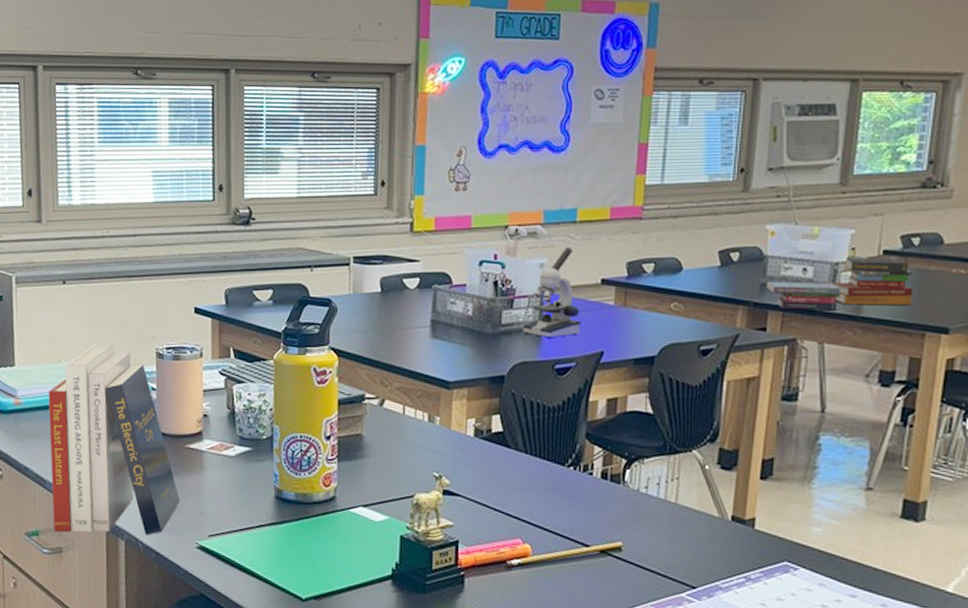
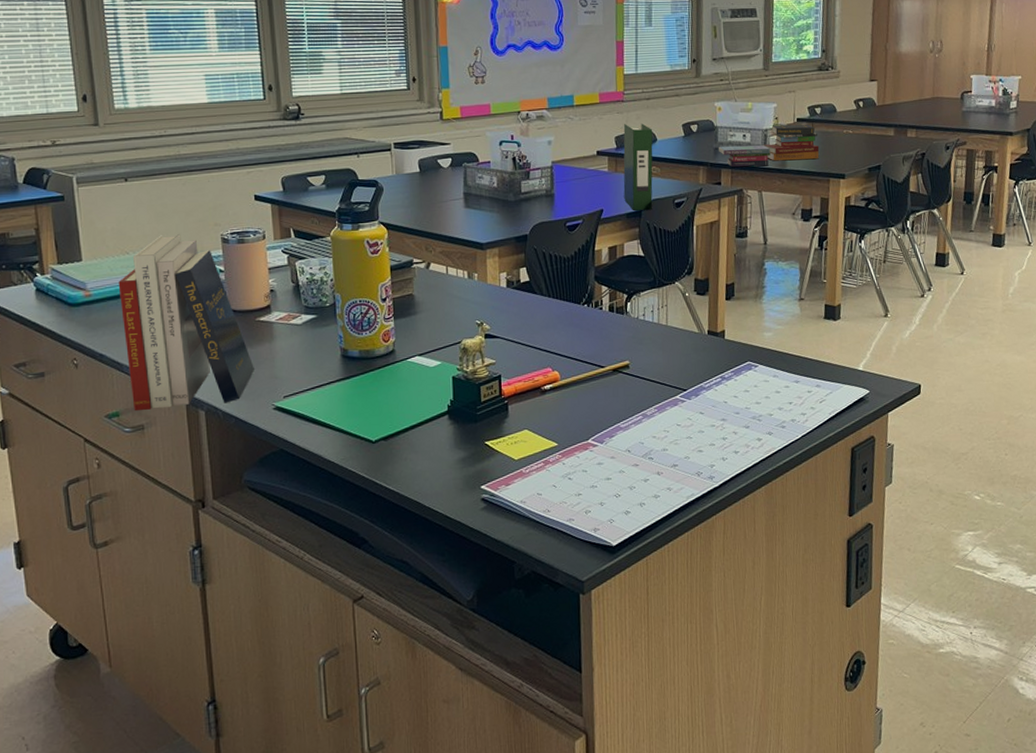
microscope: present [522,247,581,338] -> none [538,126,584,202]
binder: none [632,247,678,358] -> present [623,123,653,211]

